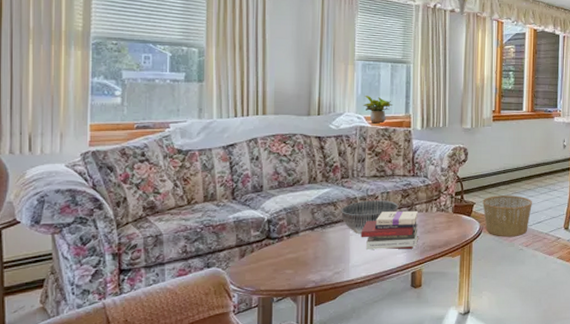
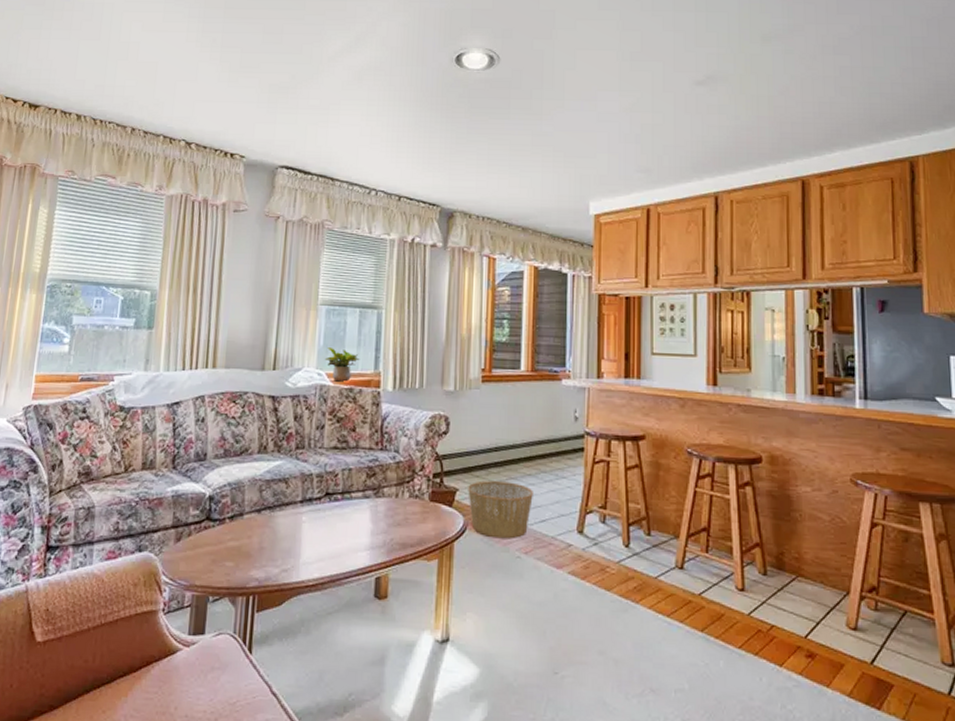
bowl: present [341,200,399,235] -> none [293,478,363,522]
books: present [361,210,419,249] -> none [315,494,387,546]

